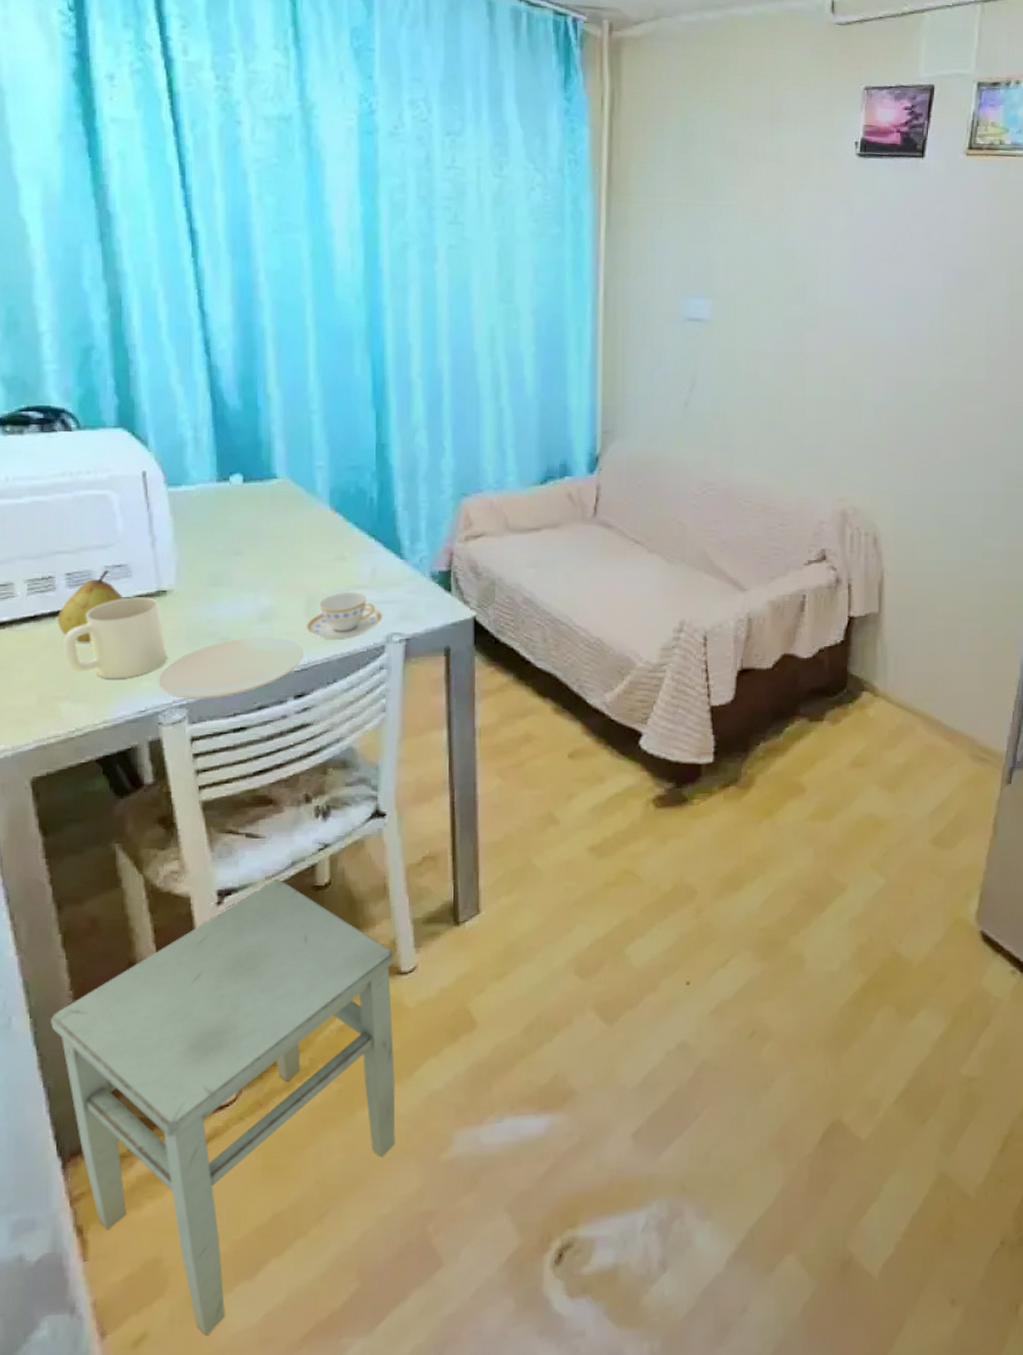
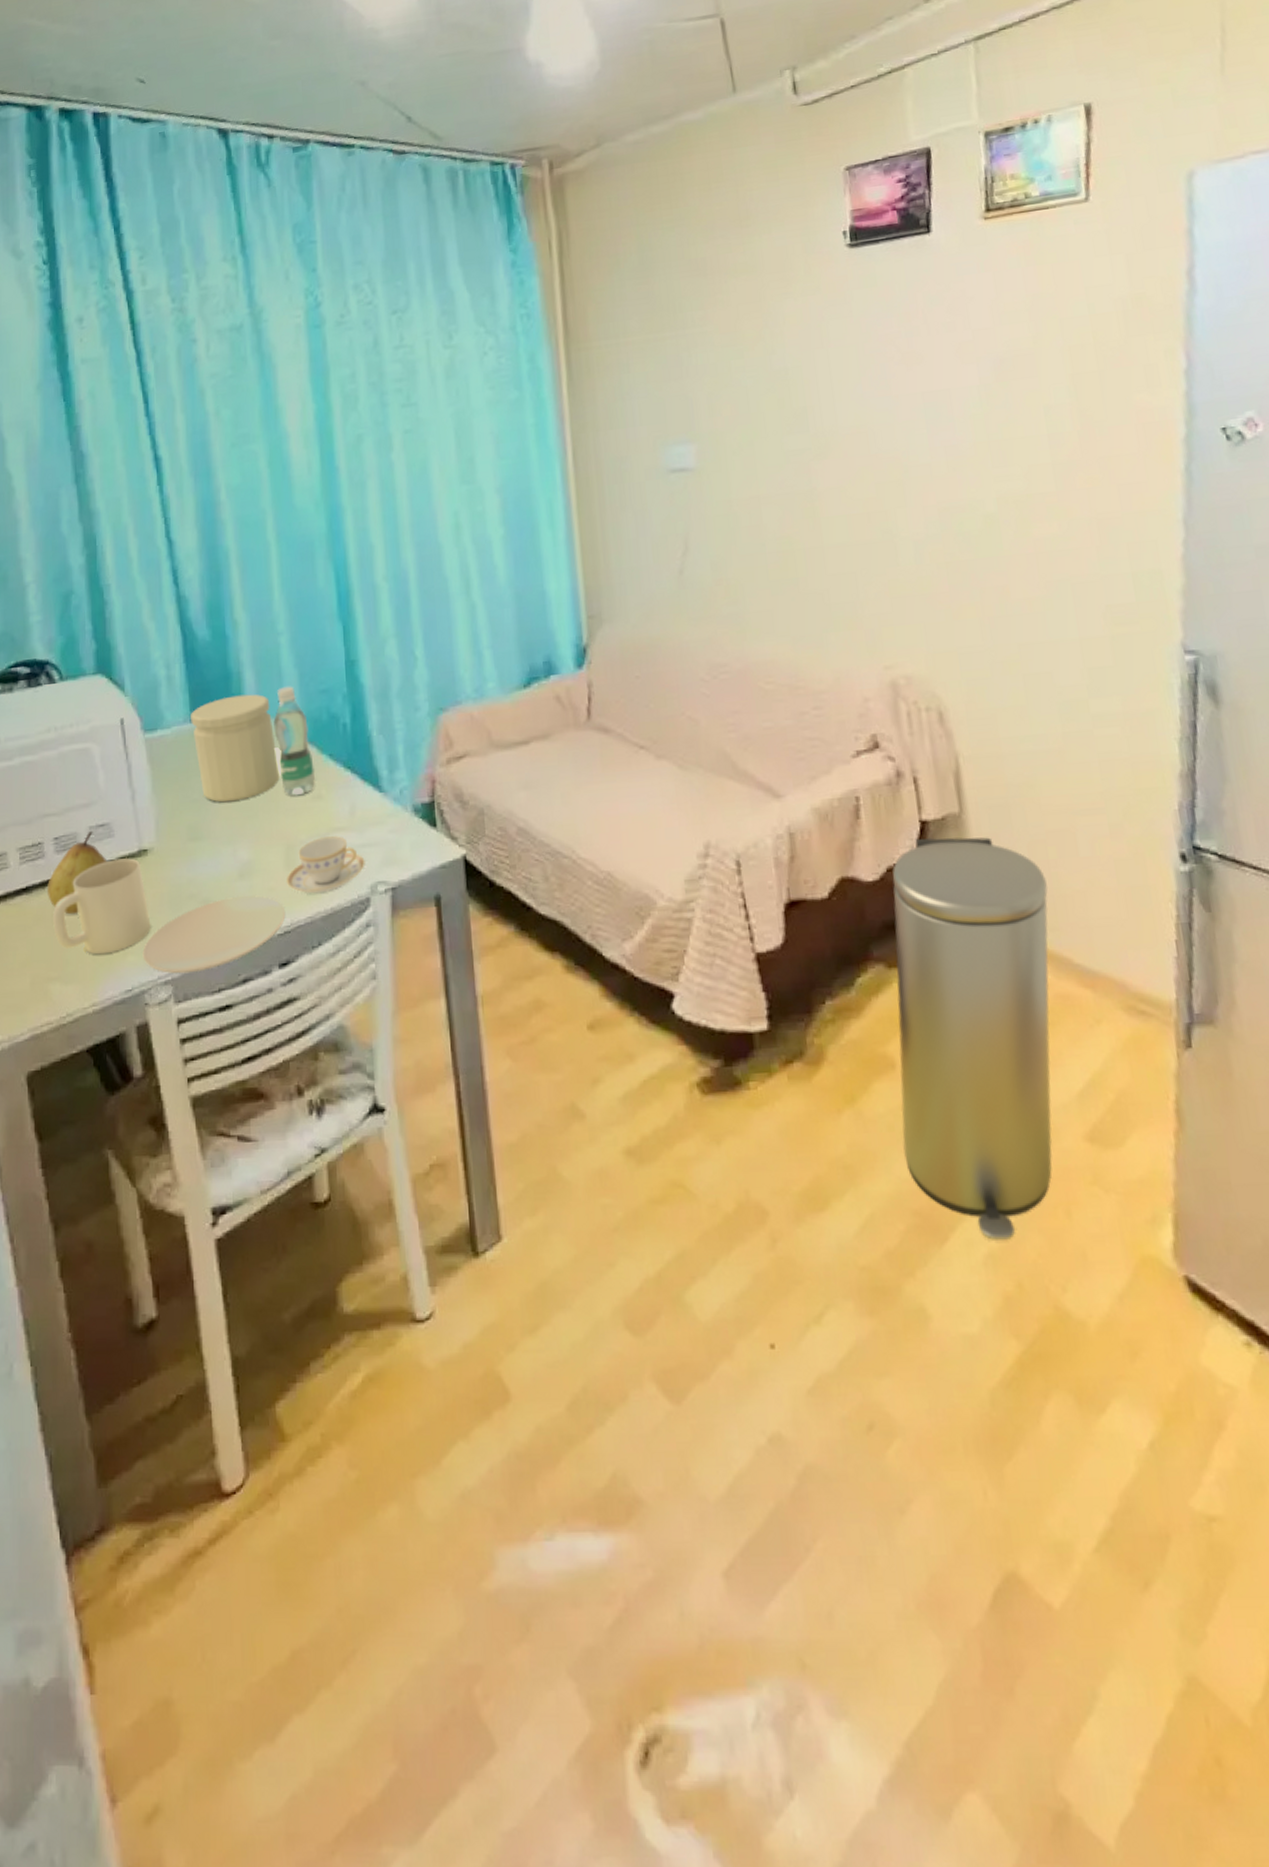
stool: present [51,878,396,1335] -> none [51,1193,426,1818]
jar: none [217,462,305,556] -> present [191,694,280,803]
bottle: none [301,459,341,556] -> present [273,686,316,796]
pedal bin: none [803,630,932,909] -> present [892,837,1052,1240]

